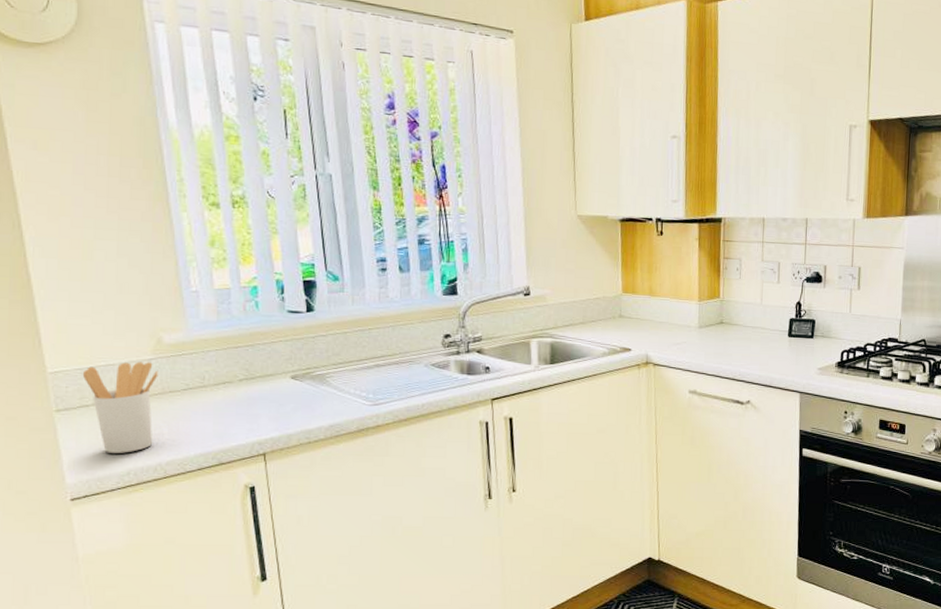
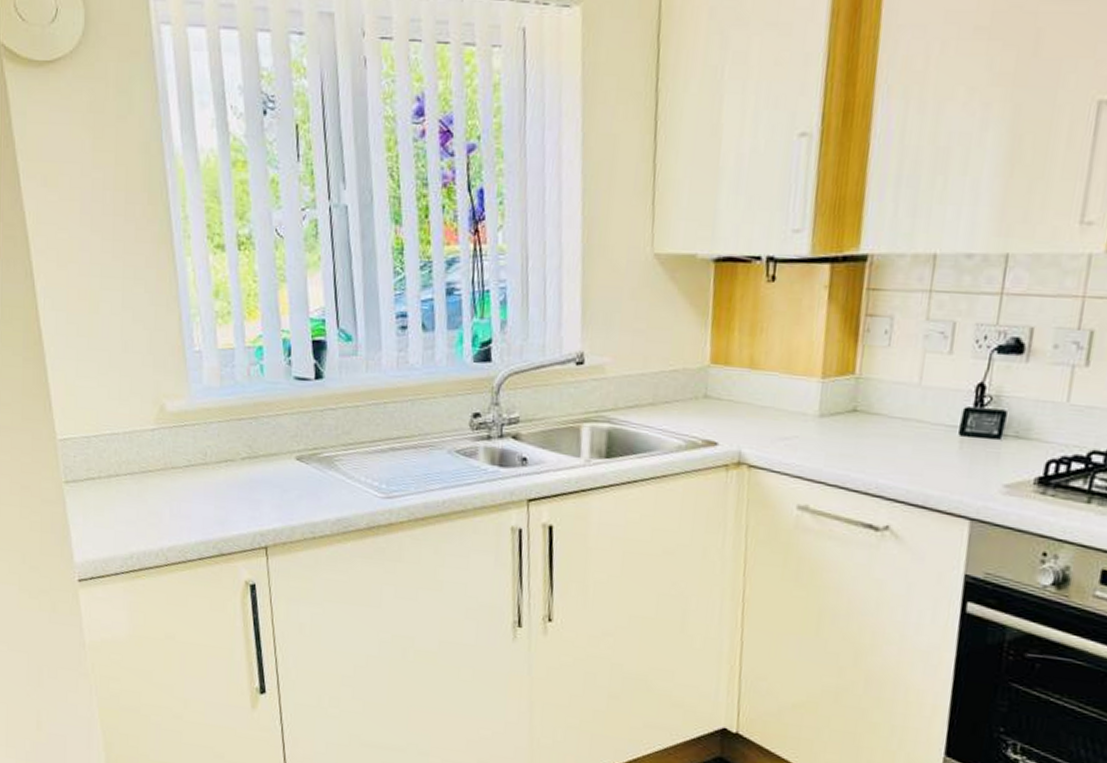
utensil holder: present [82,361,159,453] -> none [89,431,161,534]

